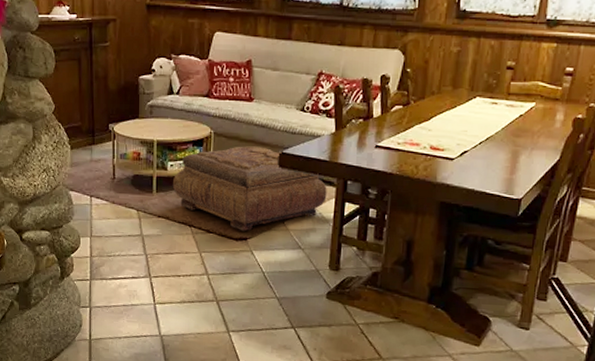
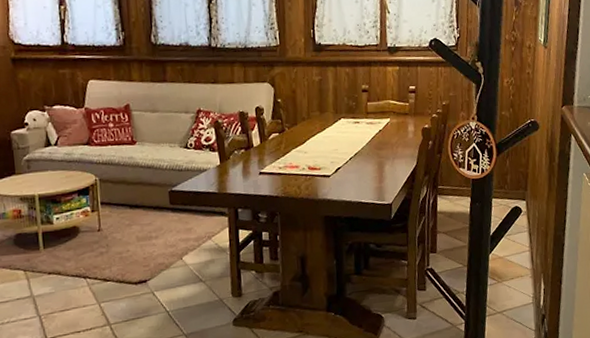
ottoman: present [172,146,327,232] -> none [60,187,221,274]

